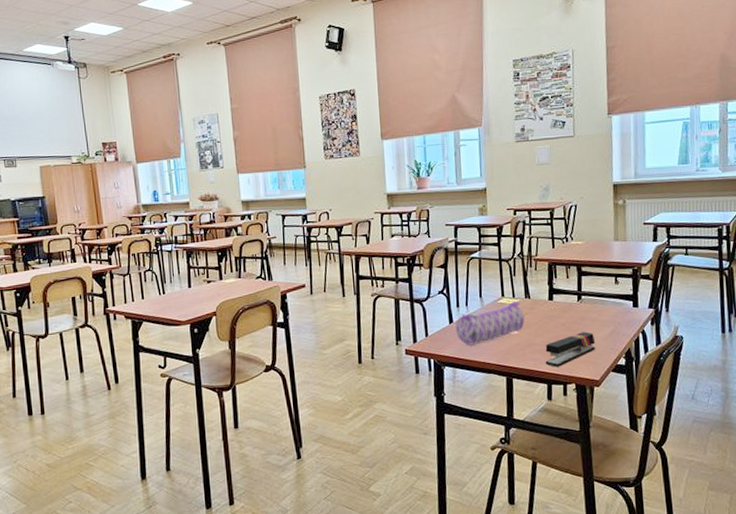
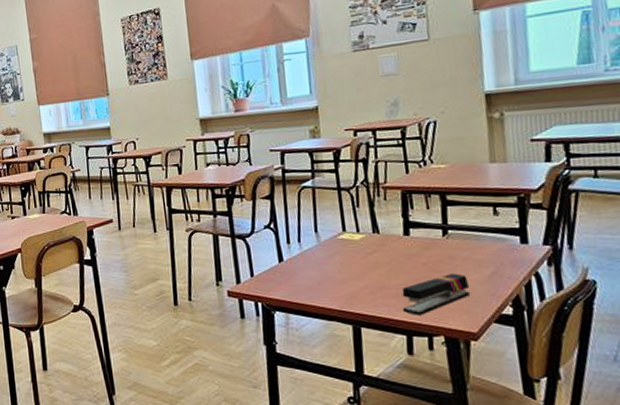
pencil case: present [455,300,525,346] -> none [286,236,374,288]

